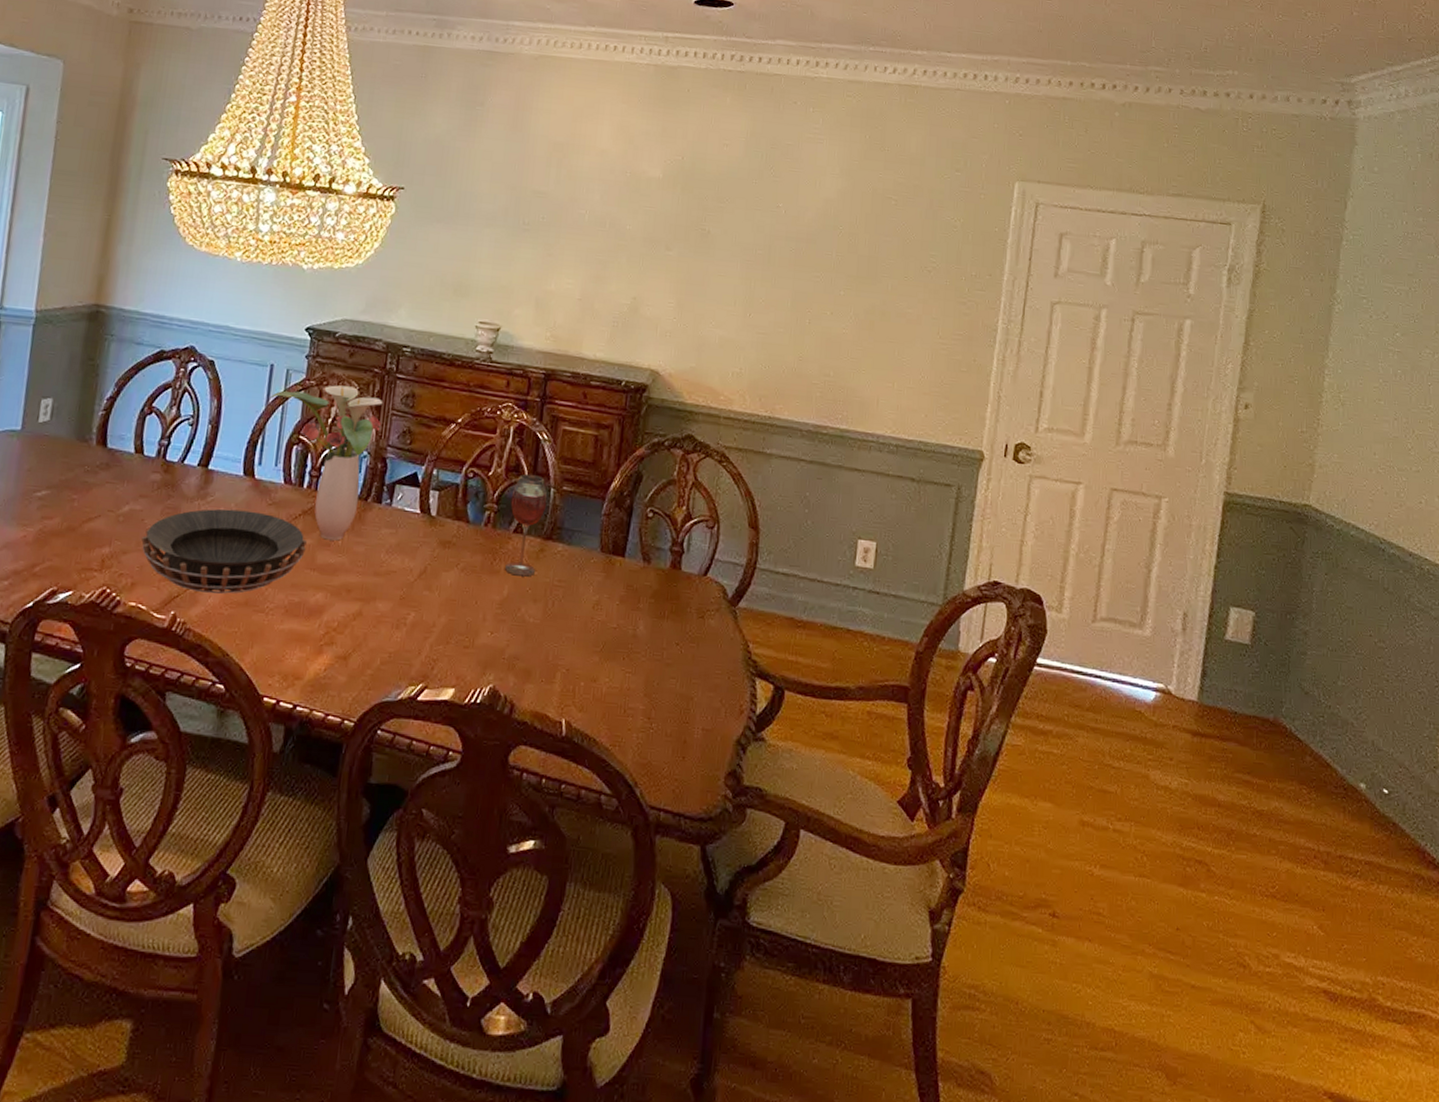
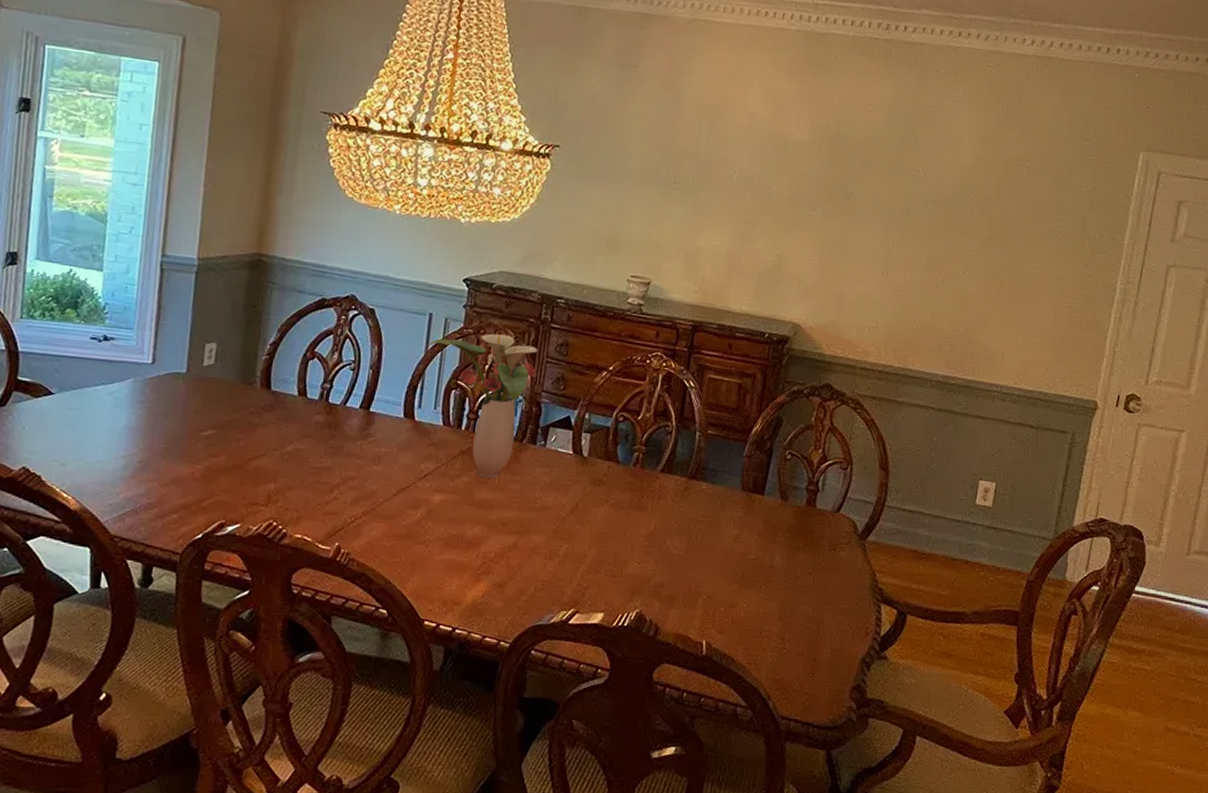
decorative bowl: present [141,508,307,594] -> none [306,448,465,528]
wineglass: present [505,473,548,577] -> none [652,418,693,513]

